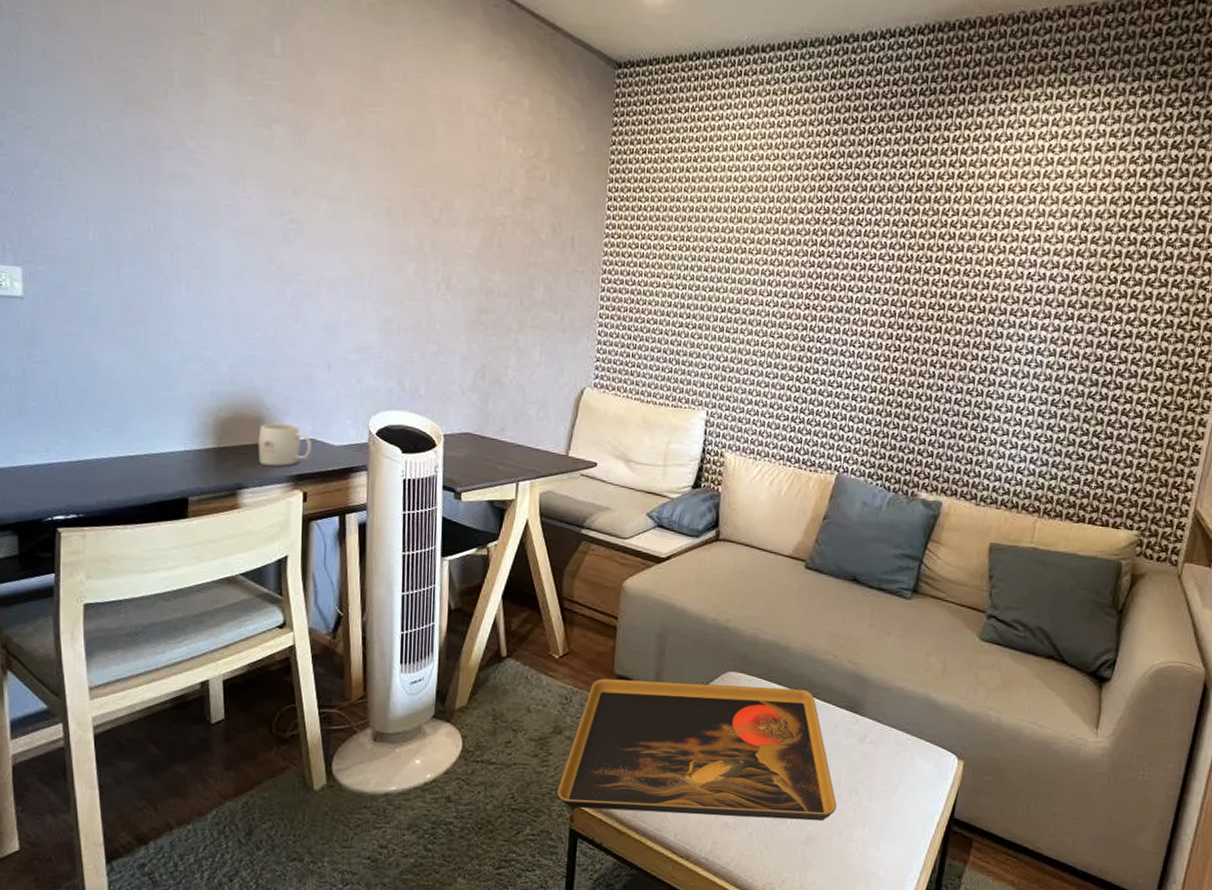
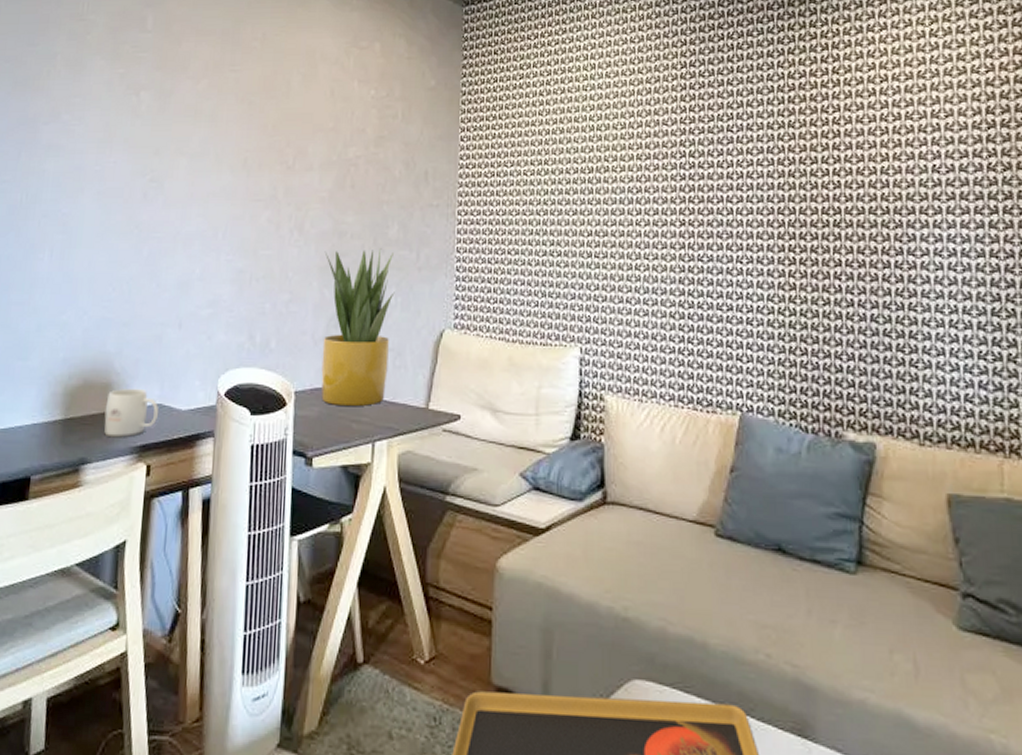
planter: none [468,307,540,451] -> present [321,248,395,407]

